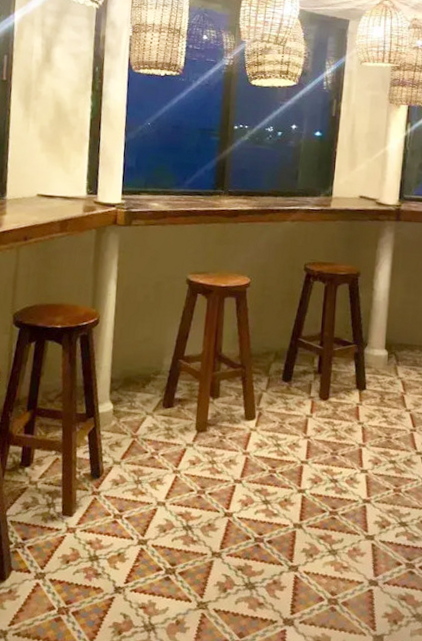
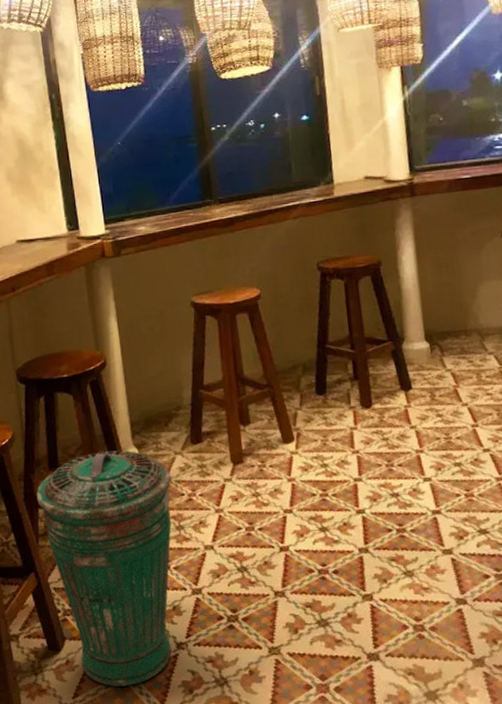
trash can: none [10,401,139,621] -> present [36,450,172,687]

